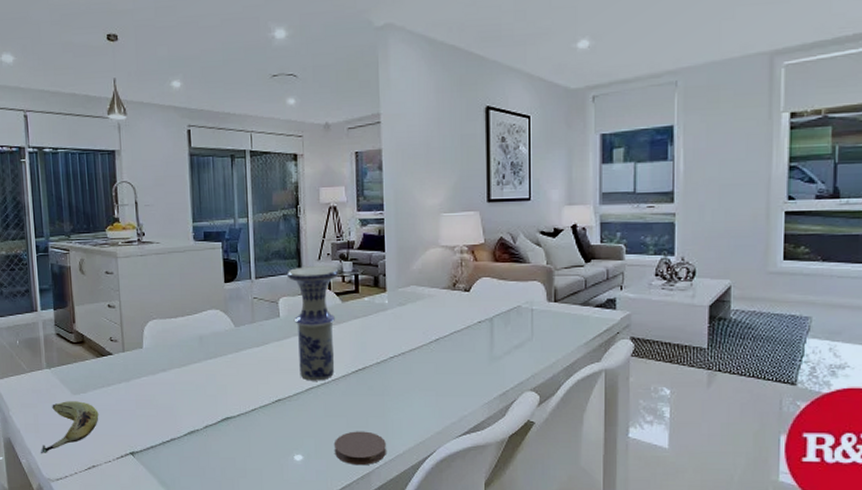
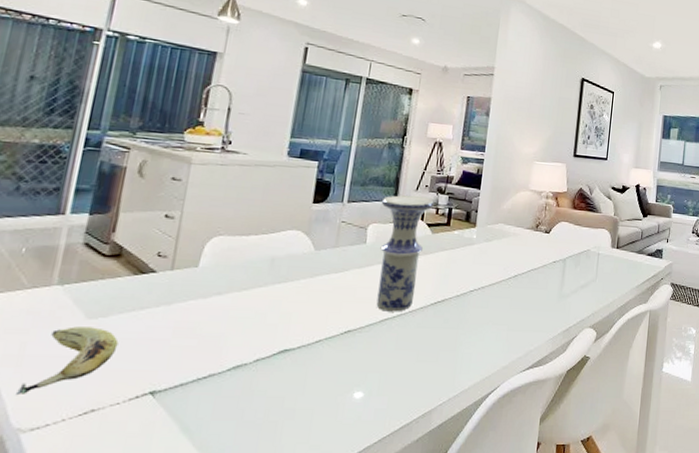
coaster: present [333,431,387,466] -> none [398,365,454,403]

